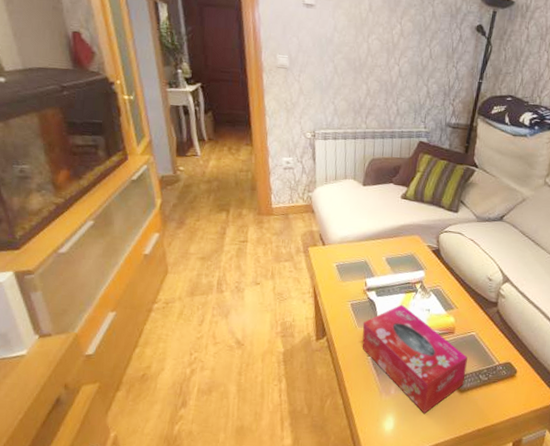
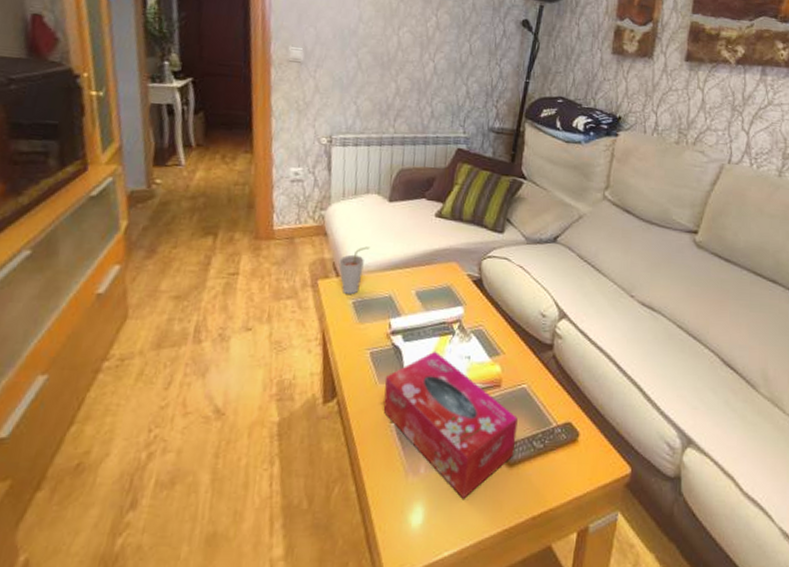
cup: none [324,222,349,260] -> present [339,246,370,295]

